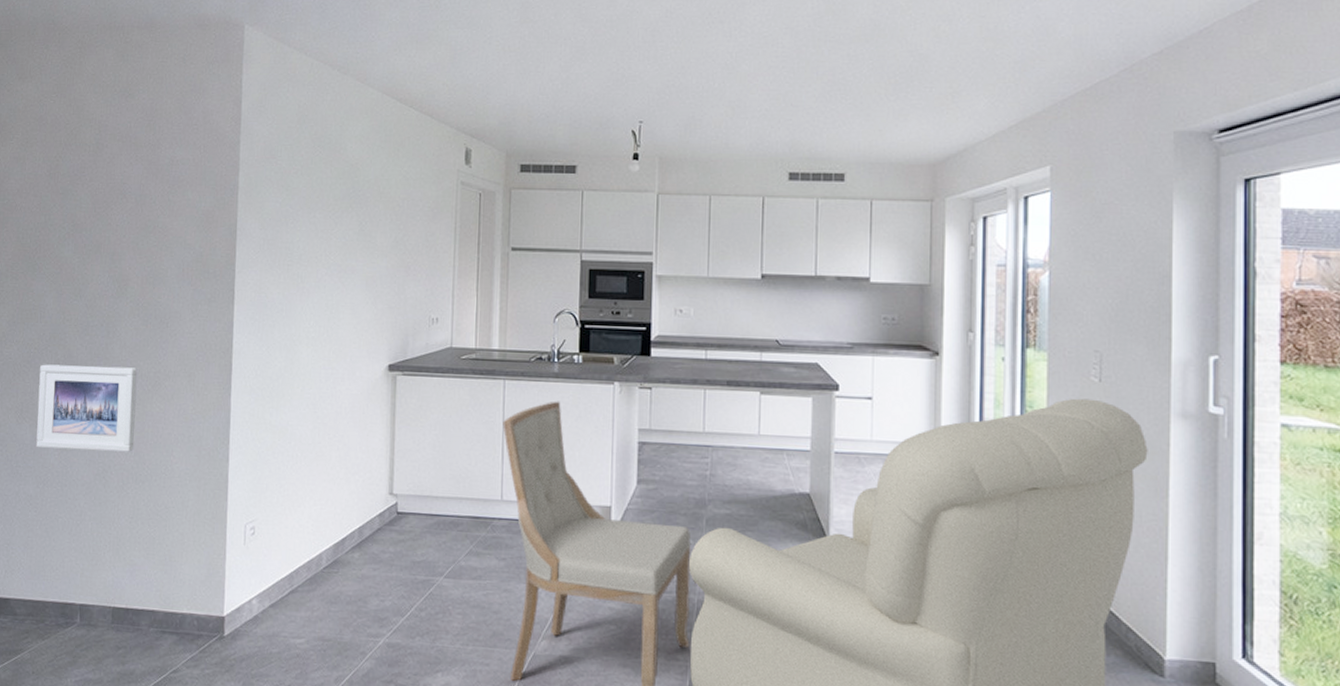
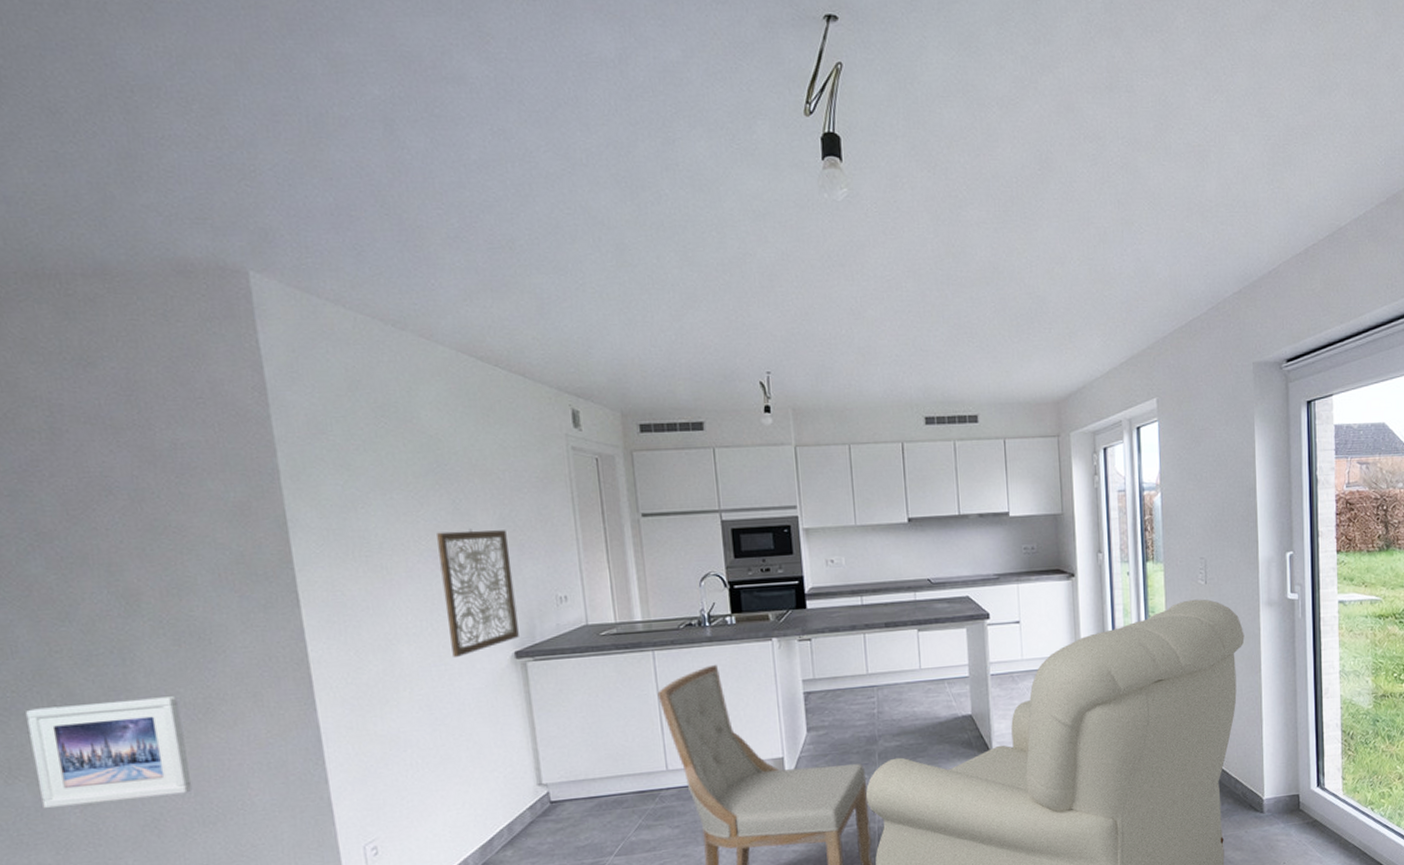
wall art: none [339,249,398,363] -> present [437,529,519,657]

